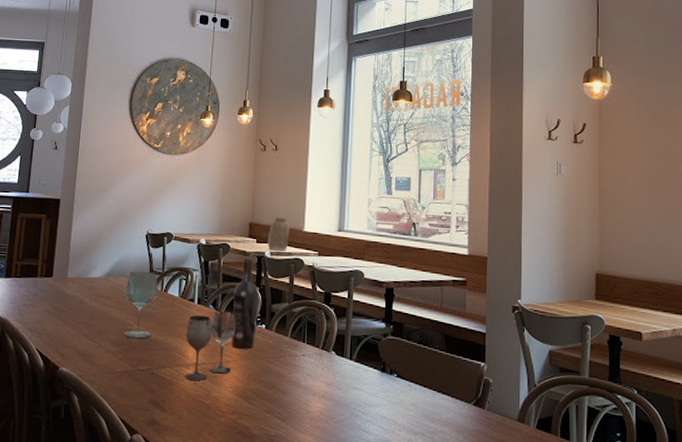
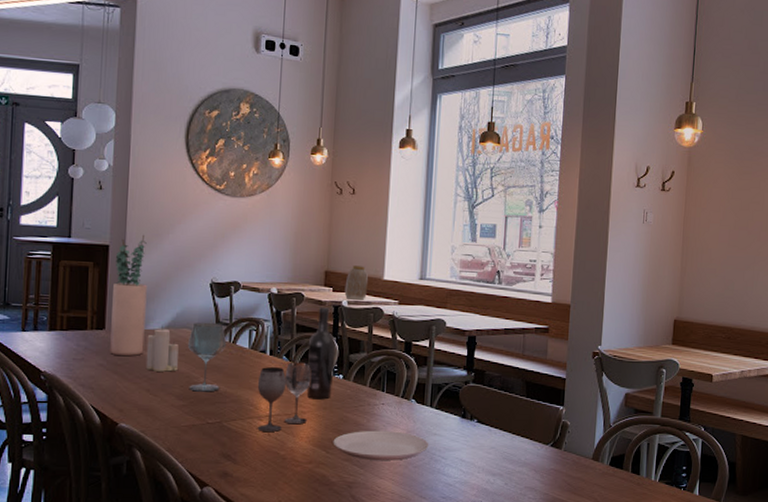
vase: none [56,189,92,303] -> present [110,234,147,357]
candle: none [86,273,116,319] -> present [145,325,179,372]
plate: none [255,382,349,415] -> present [333,430,429,461]

